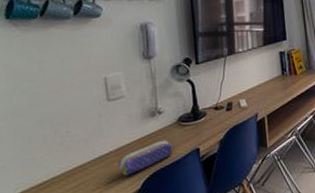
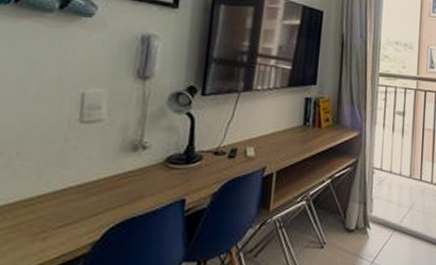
pencil case: present [117,139,172,176] -> none [75,182,151,221]

